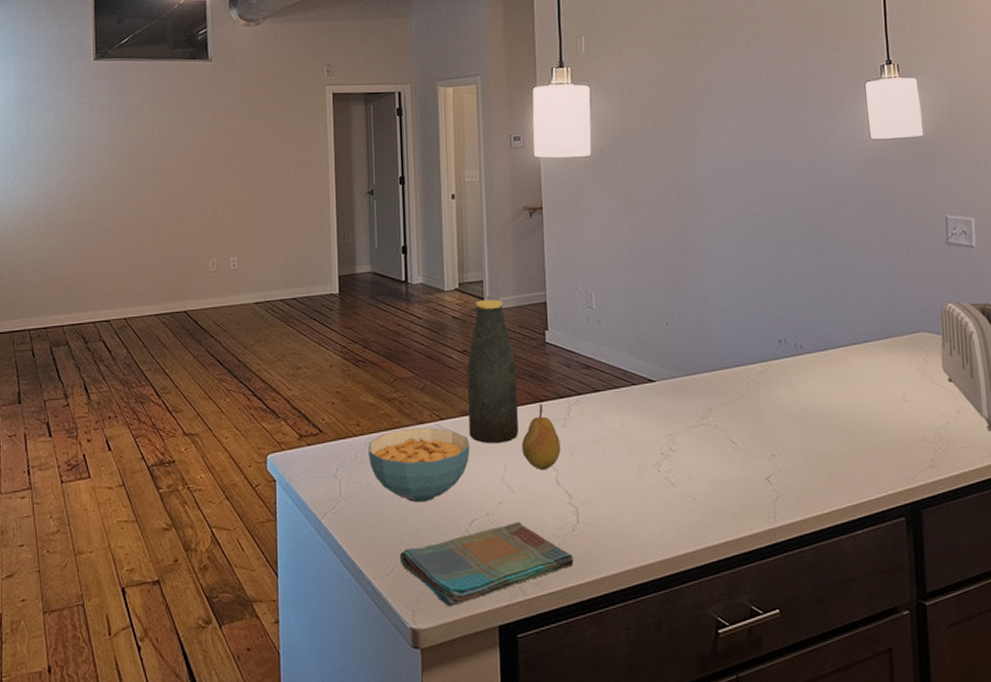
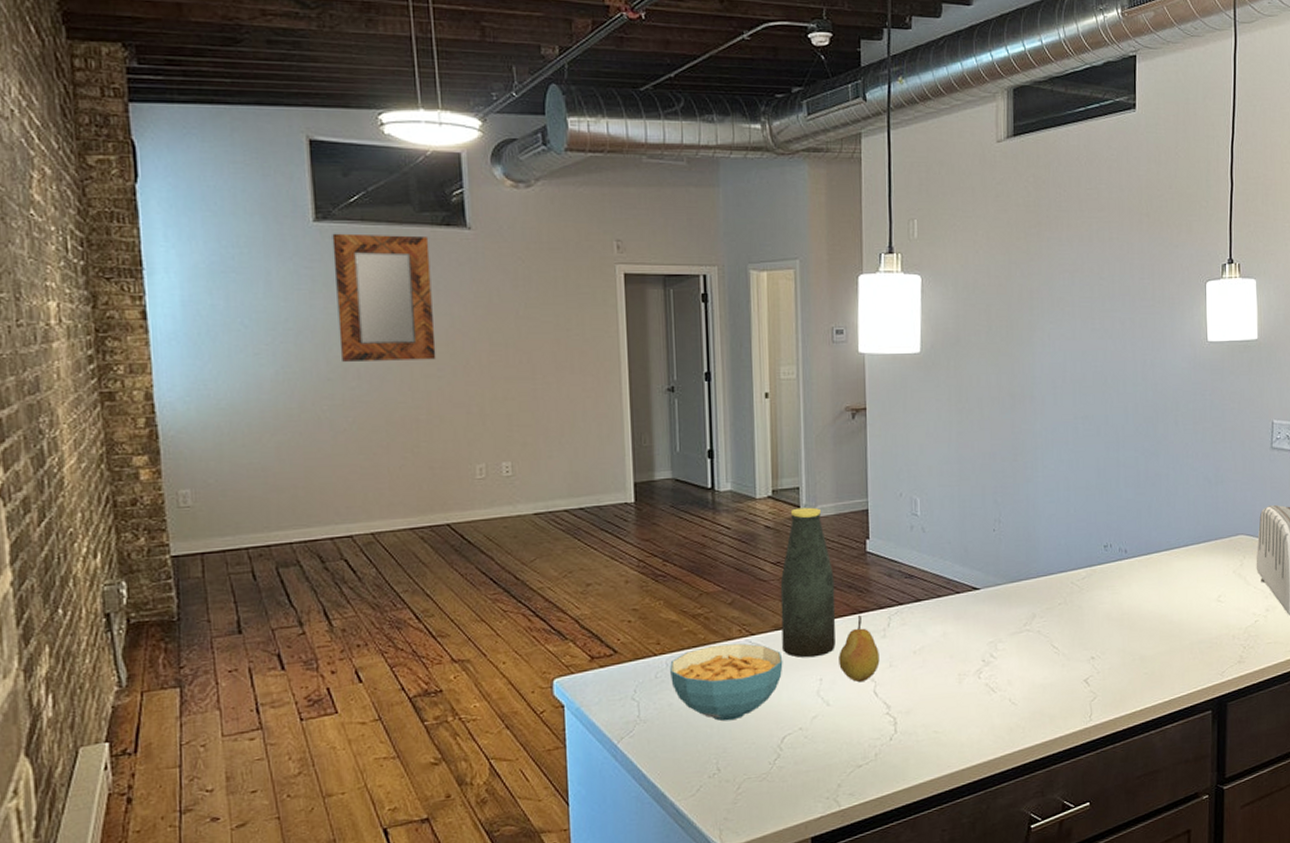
home mirror: none [107,68,181,173] -> present [332,233,436,362]
dish towel: present [399,521,574,606] -> none [705,734,891,822]

